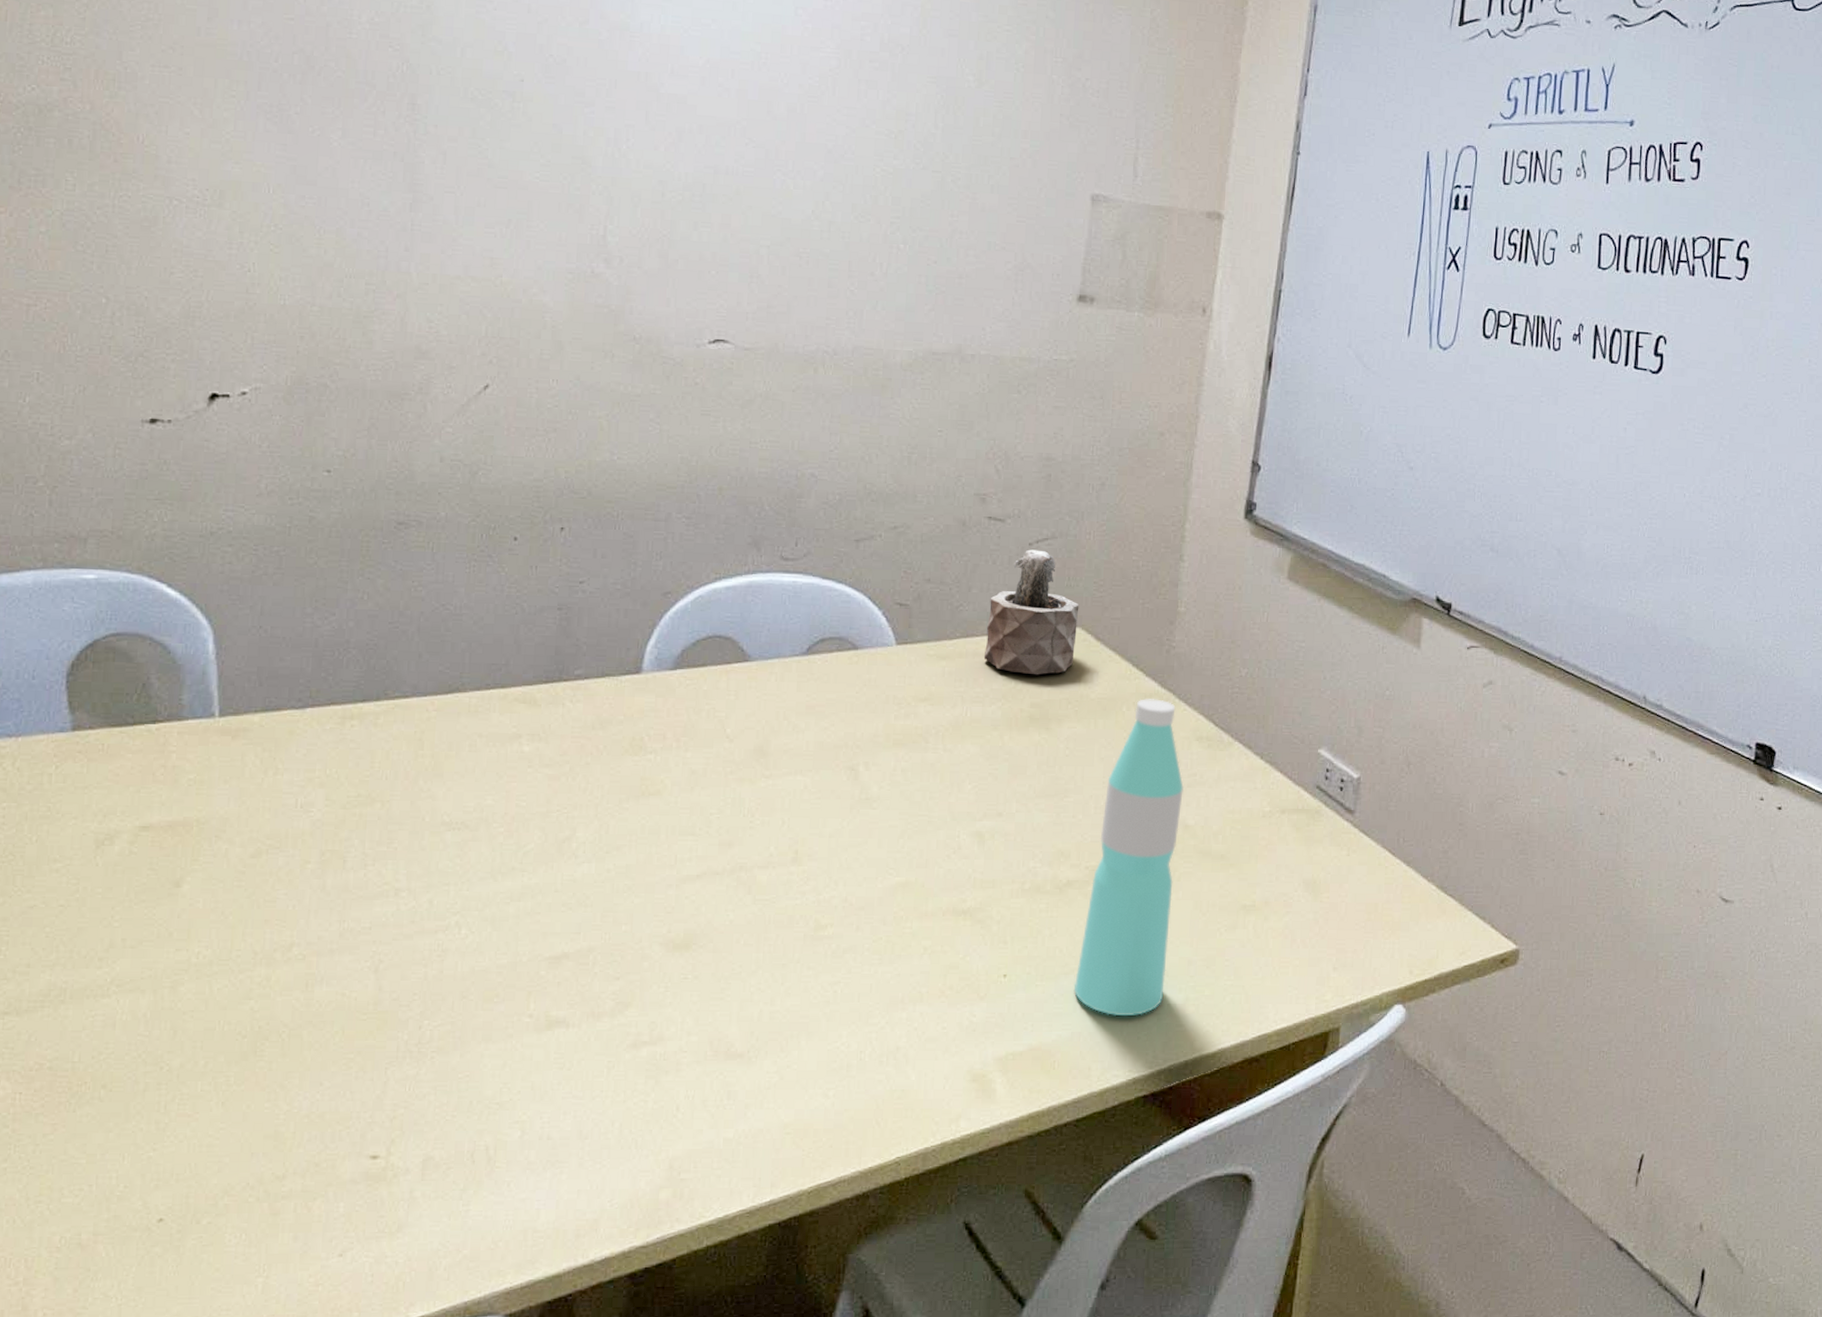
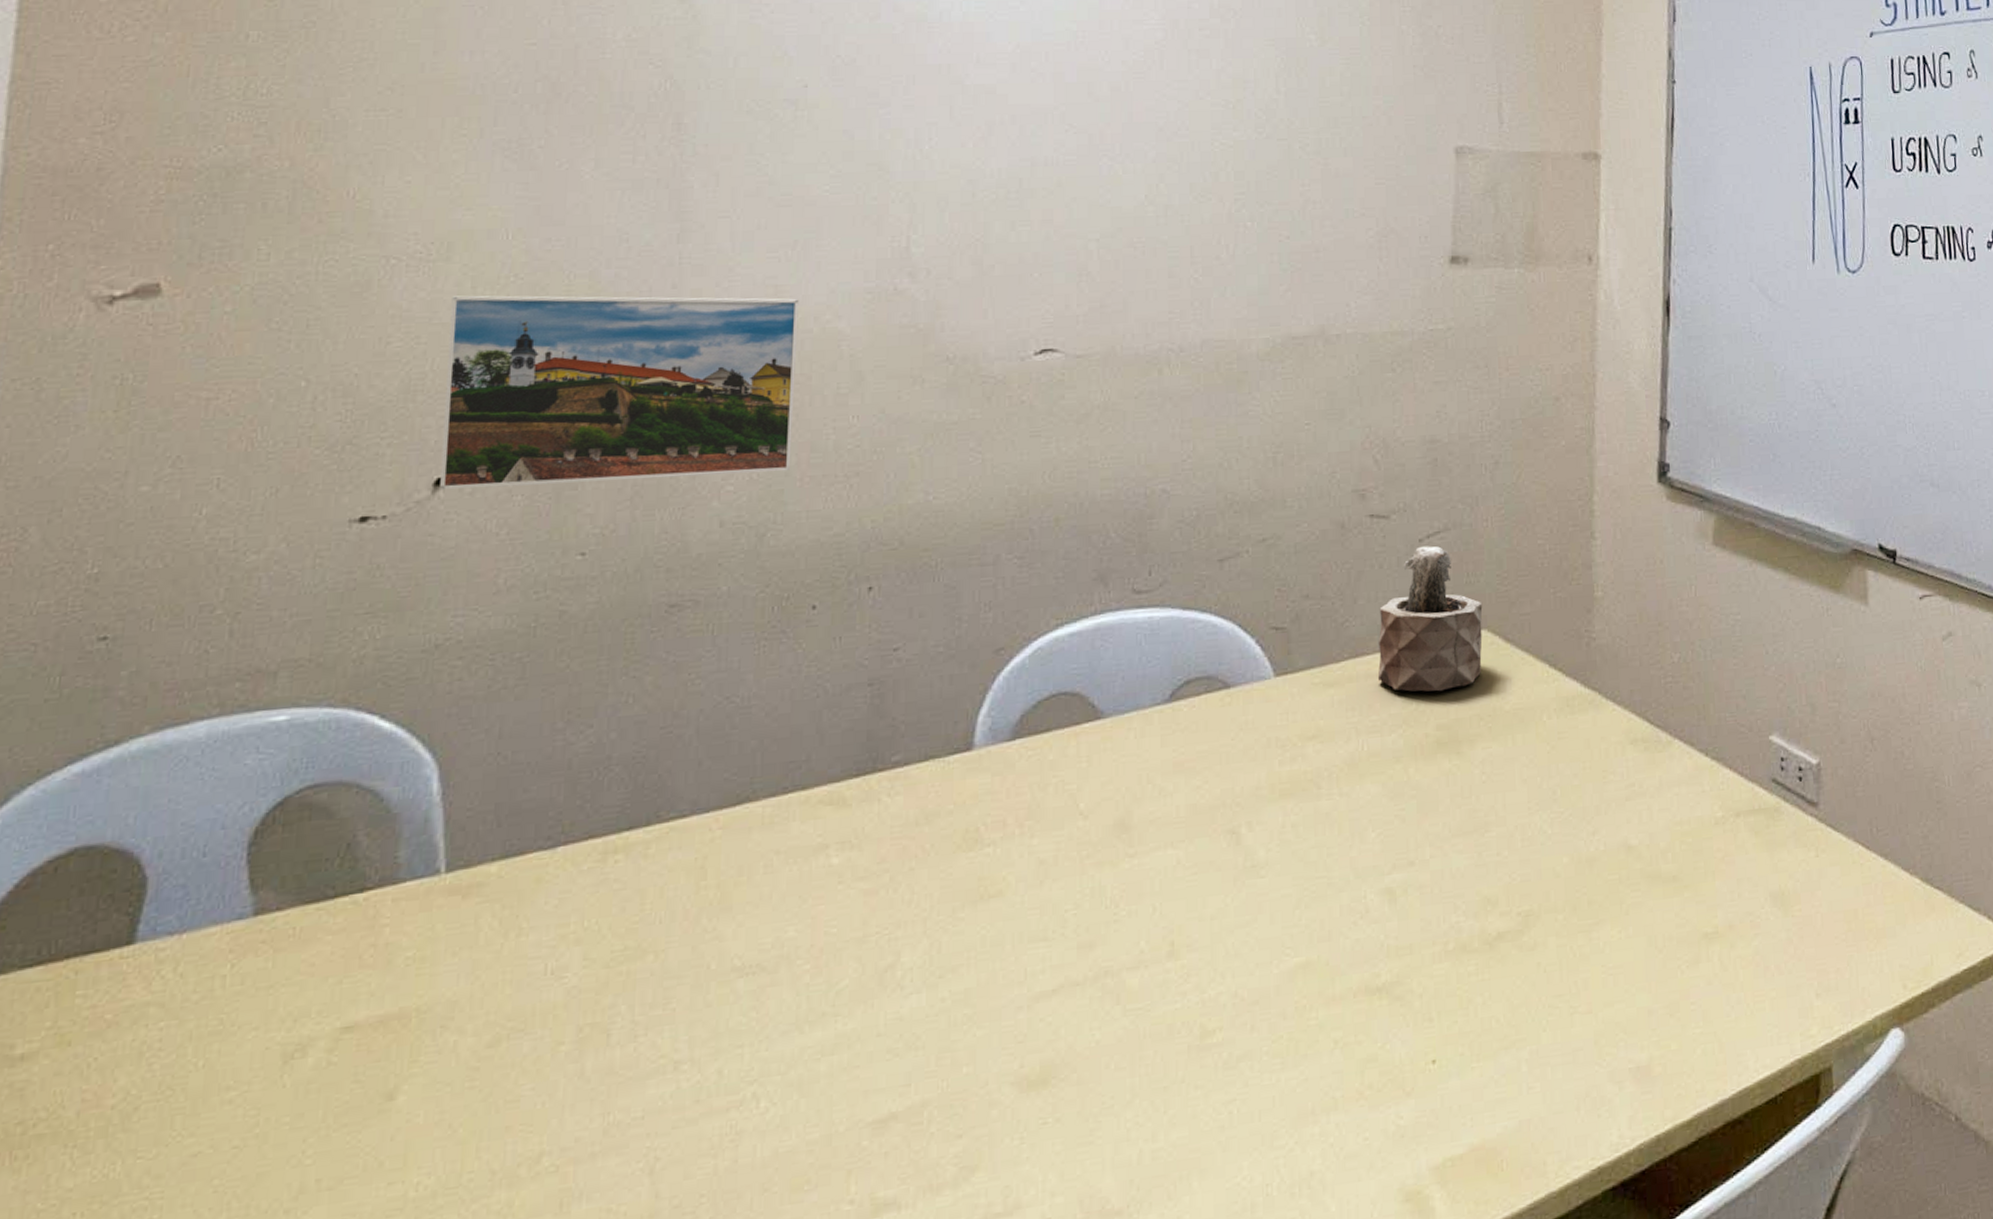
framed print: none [214,238,511,421] -> present [440,295,799,491]
water bottle: present [1073,699,1184,1015] -> none [1516,701,1624,1093]

